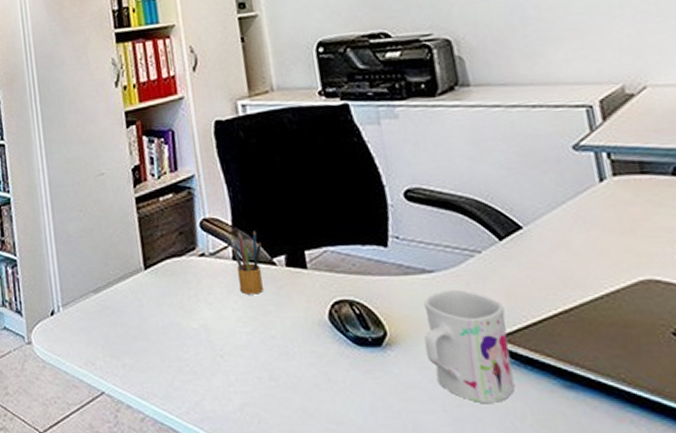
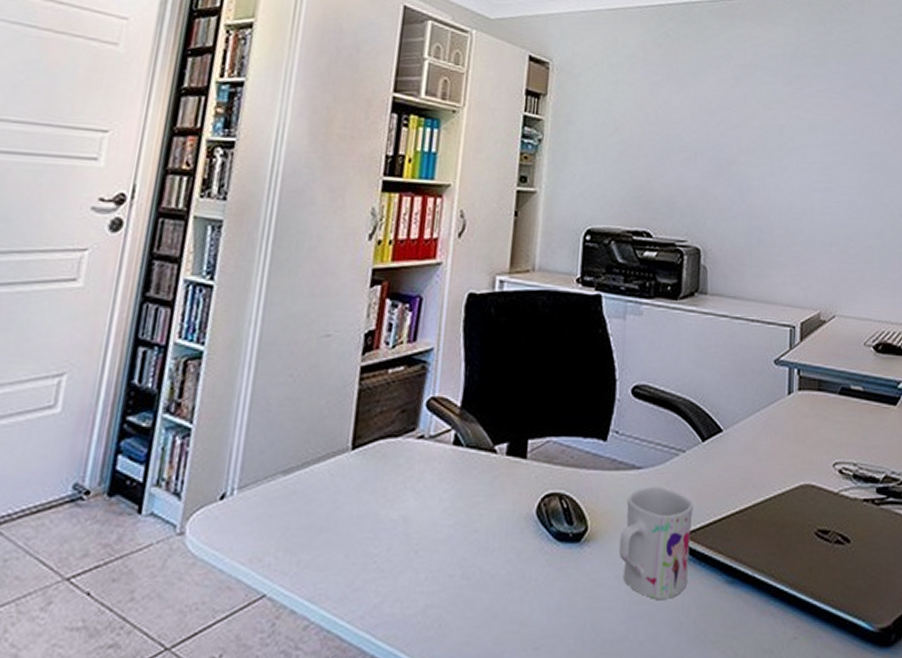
pencil box: present [231,229,263,295] -> none [452,412,487,484]

